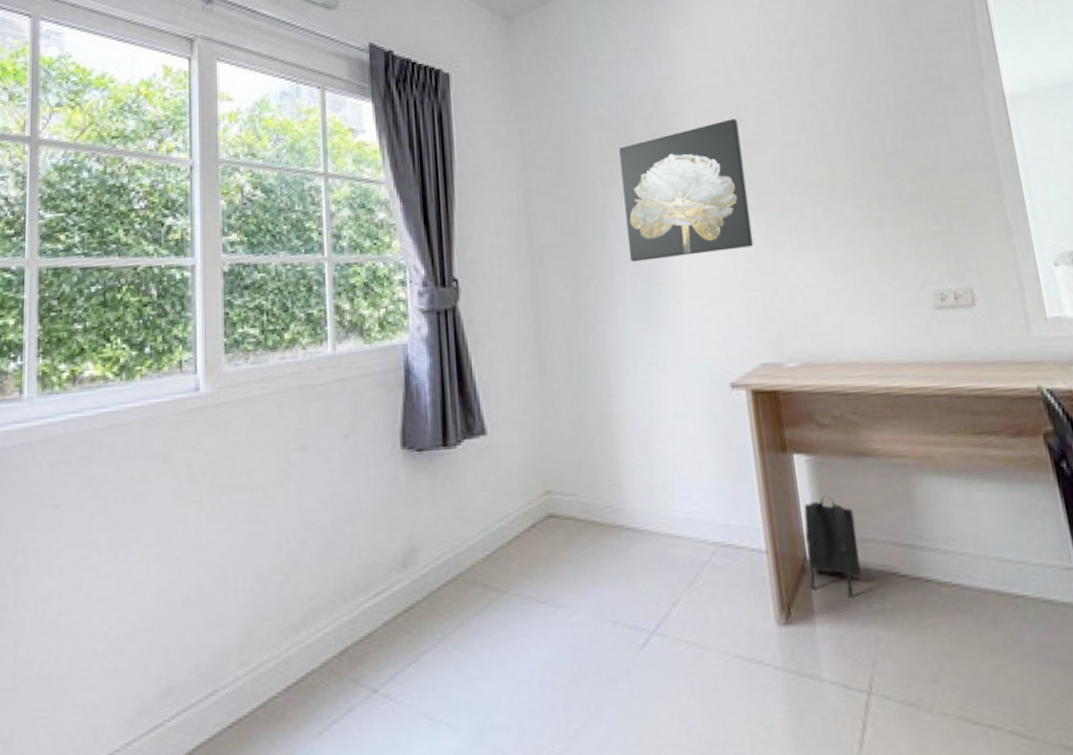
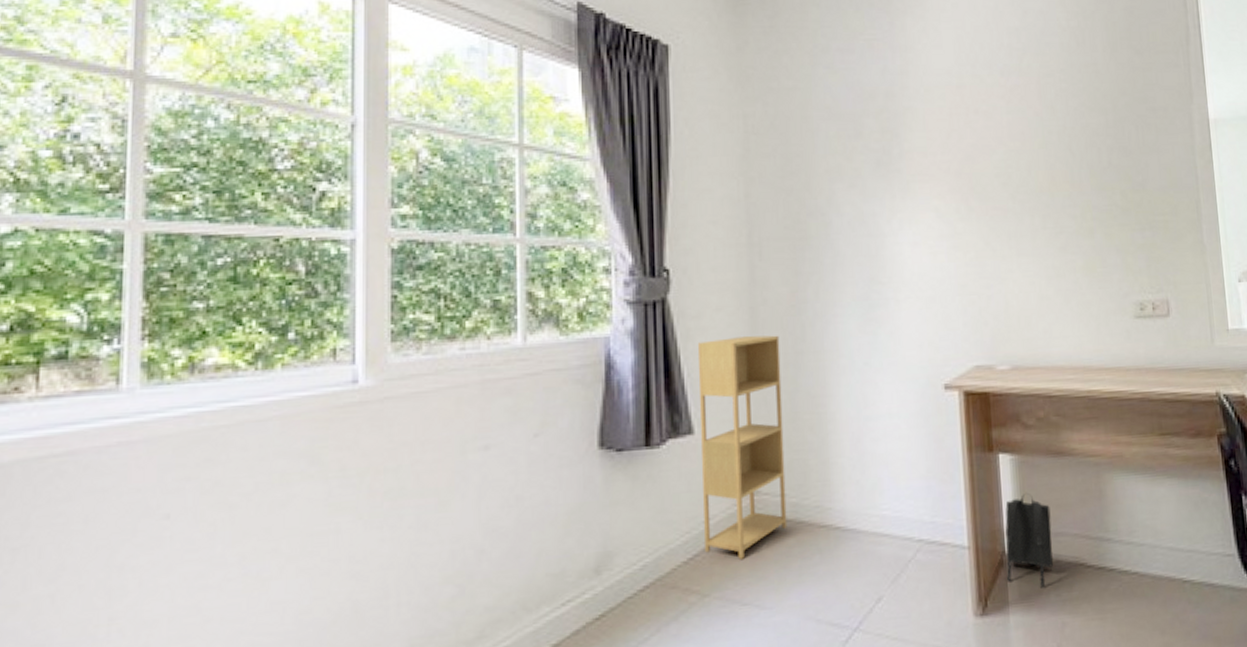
shelving unit: none [486,338,580,557] -> present [697,335,787,559]
wall art: present [619,119,754,262] -> none [847,121,974,260]

